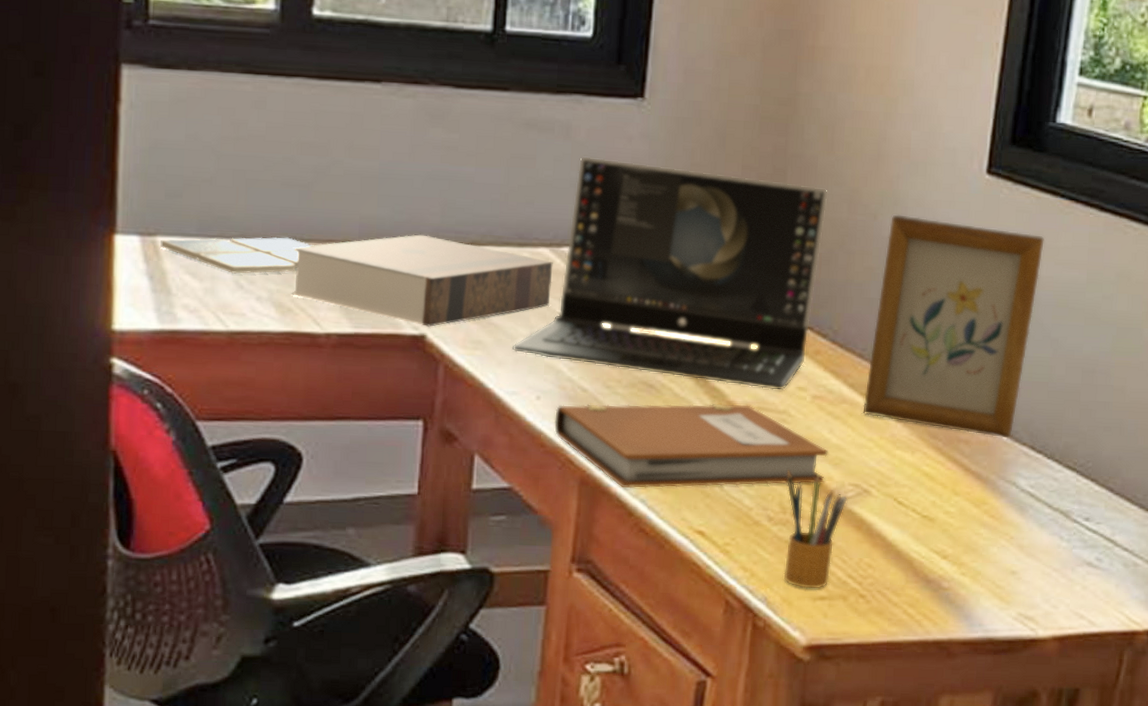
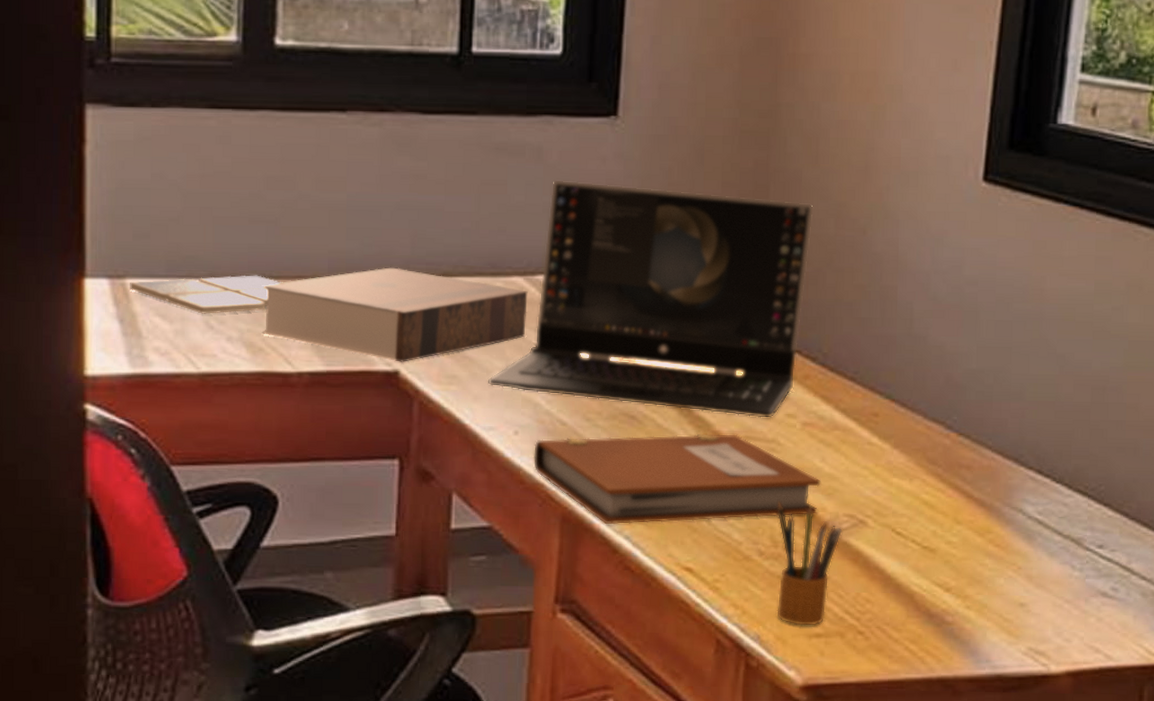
picture frame: present [863,214,1045,439] -> none [856,228,1048,463]

